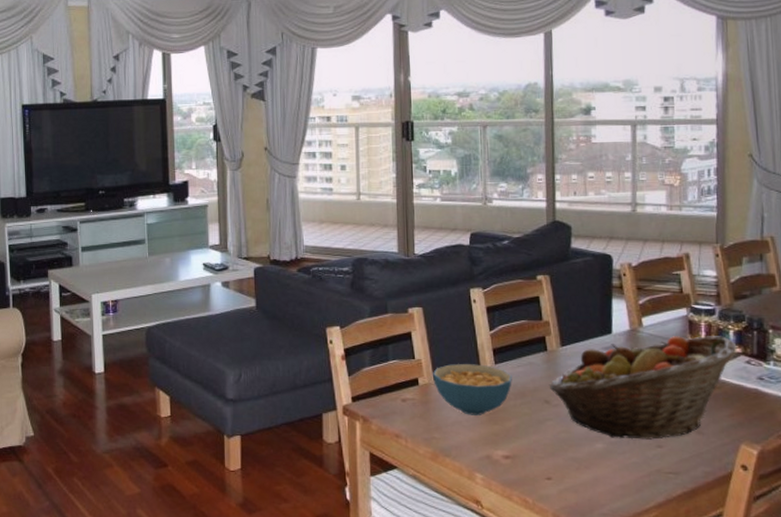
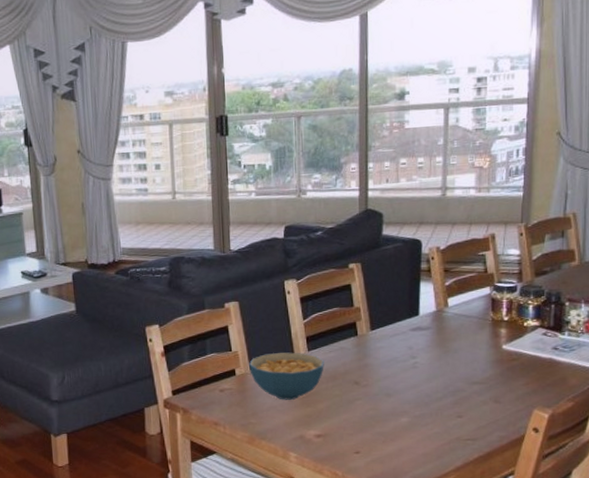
fruit basket: present [549,336,737,440] -> none [358,311,535,412]

